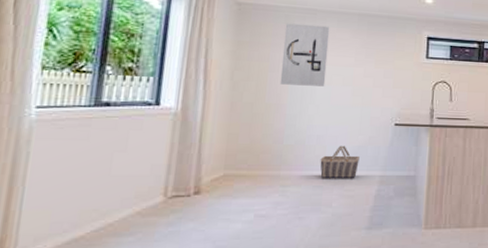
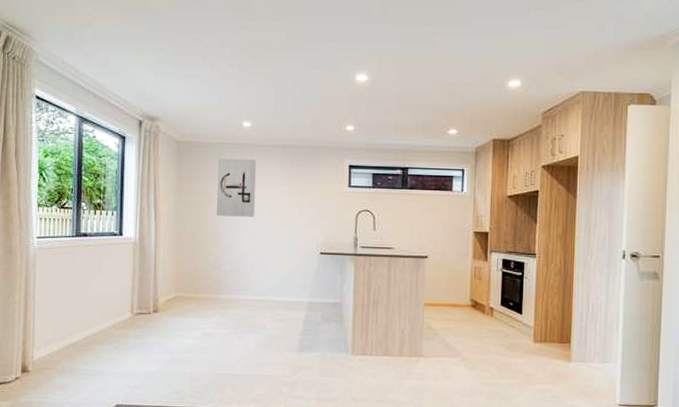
basket: present [320,145,360,179] -> none [254,272,289,304]

